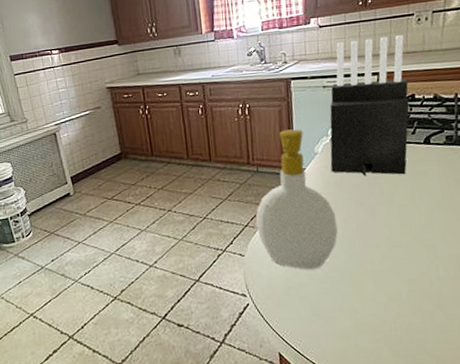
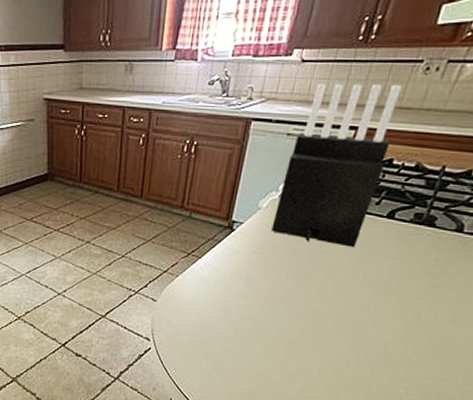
soap bottle: present [255,129,338,270] -> none [175,177,264,328]

